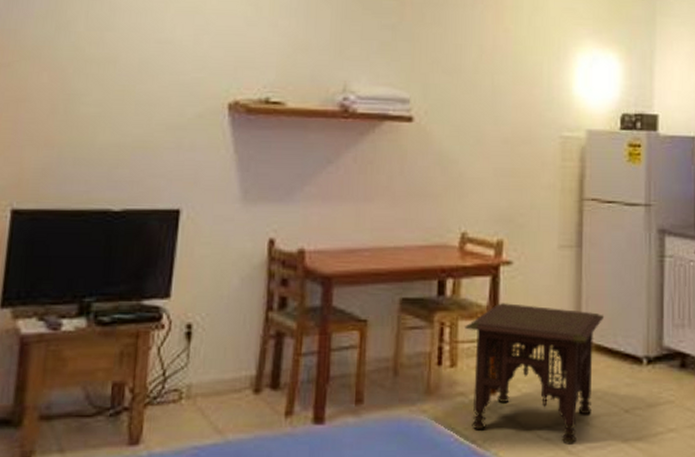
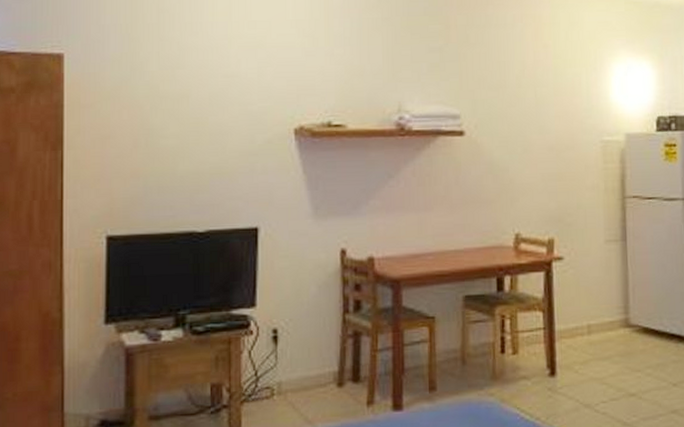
side table: present [465,303,605,445] -> none [524,294,651,417]

